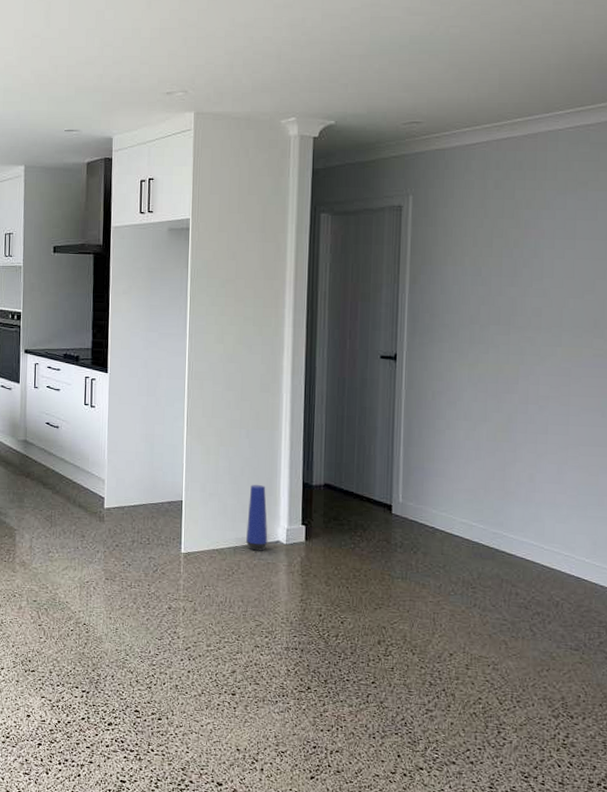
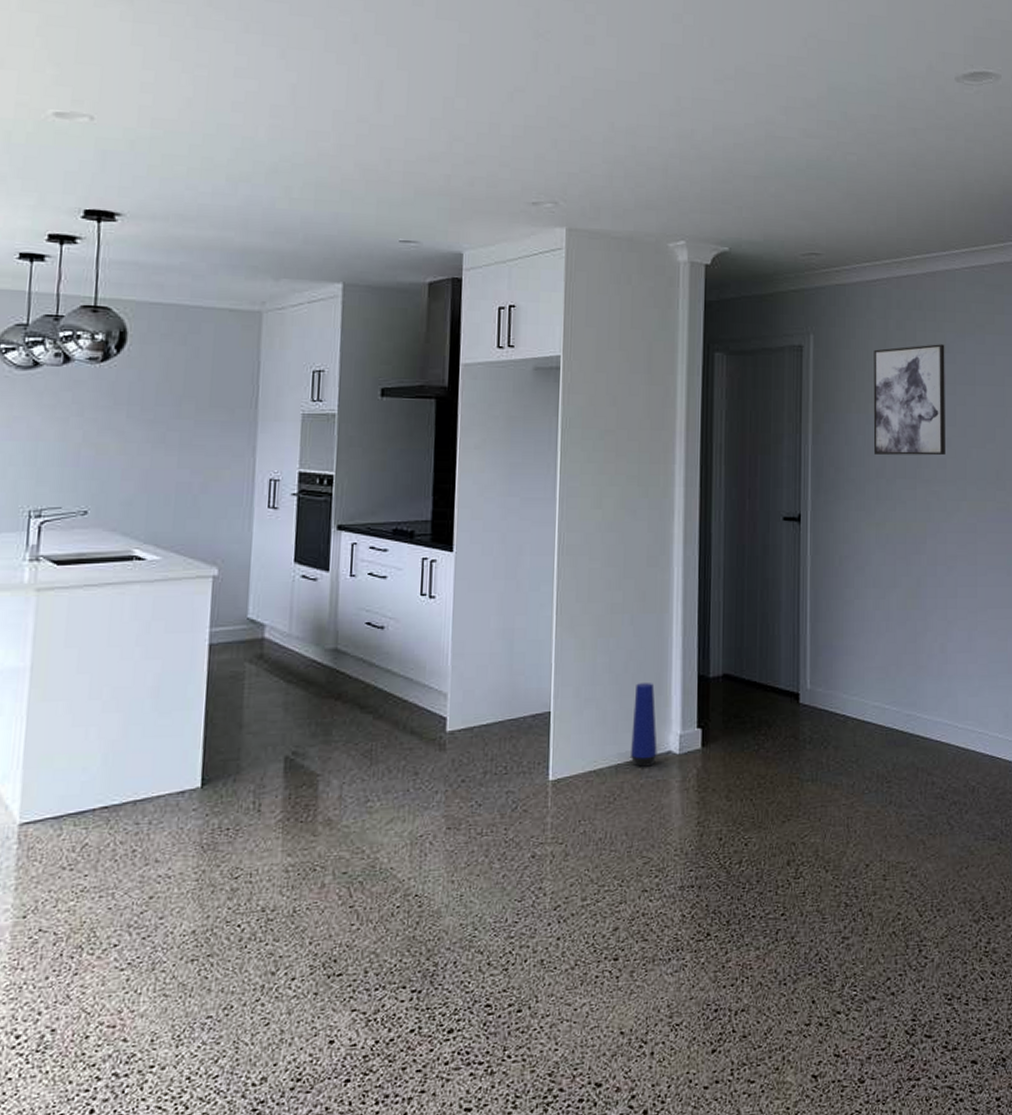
wall art: none [468,201,545,305] -> present [873,344,945,456]

